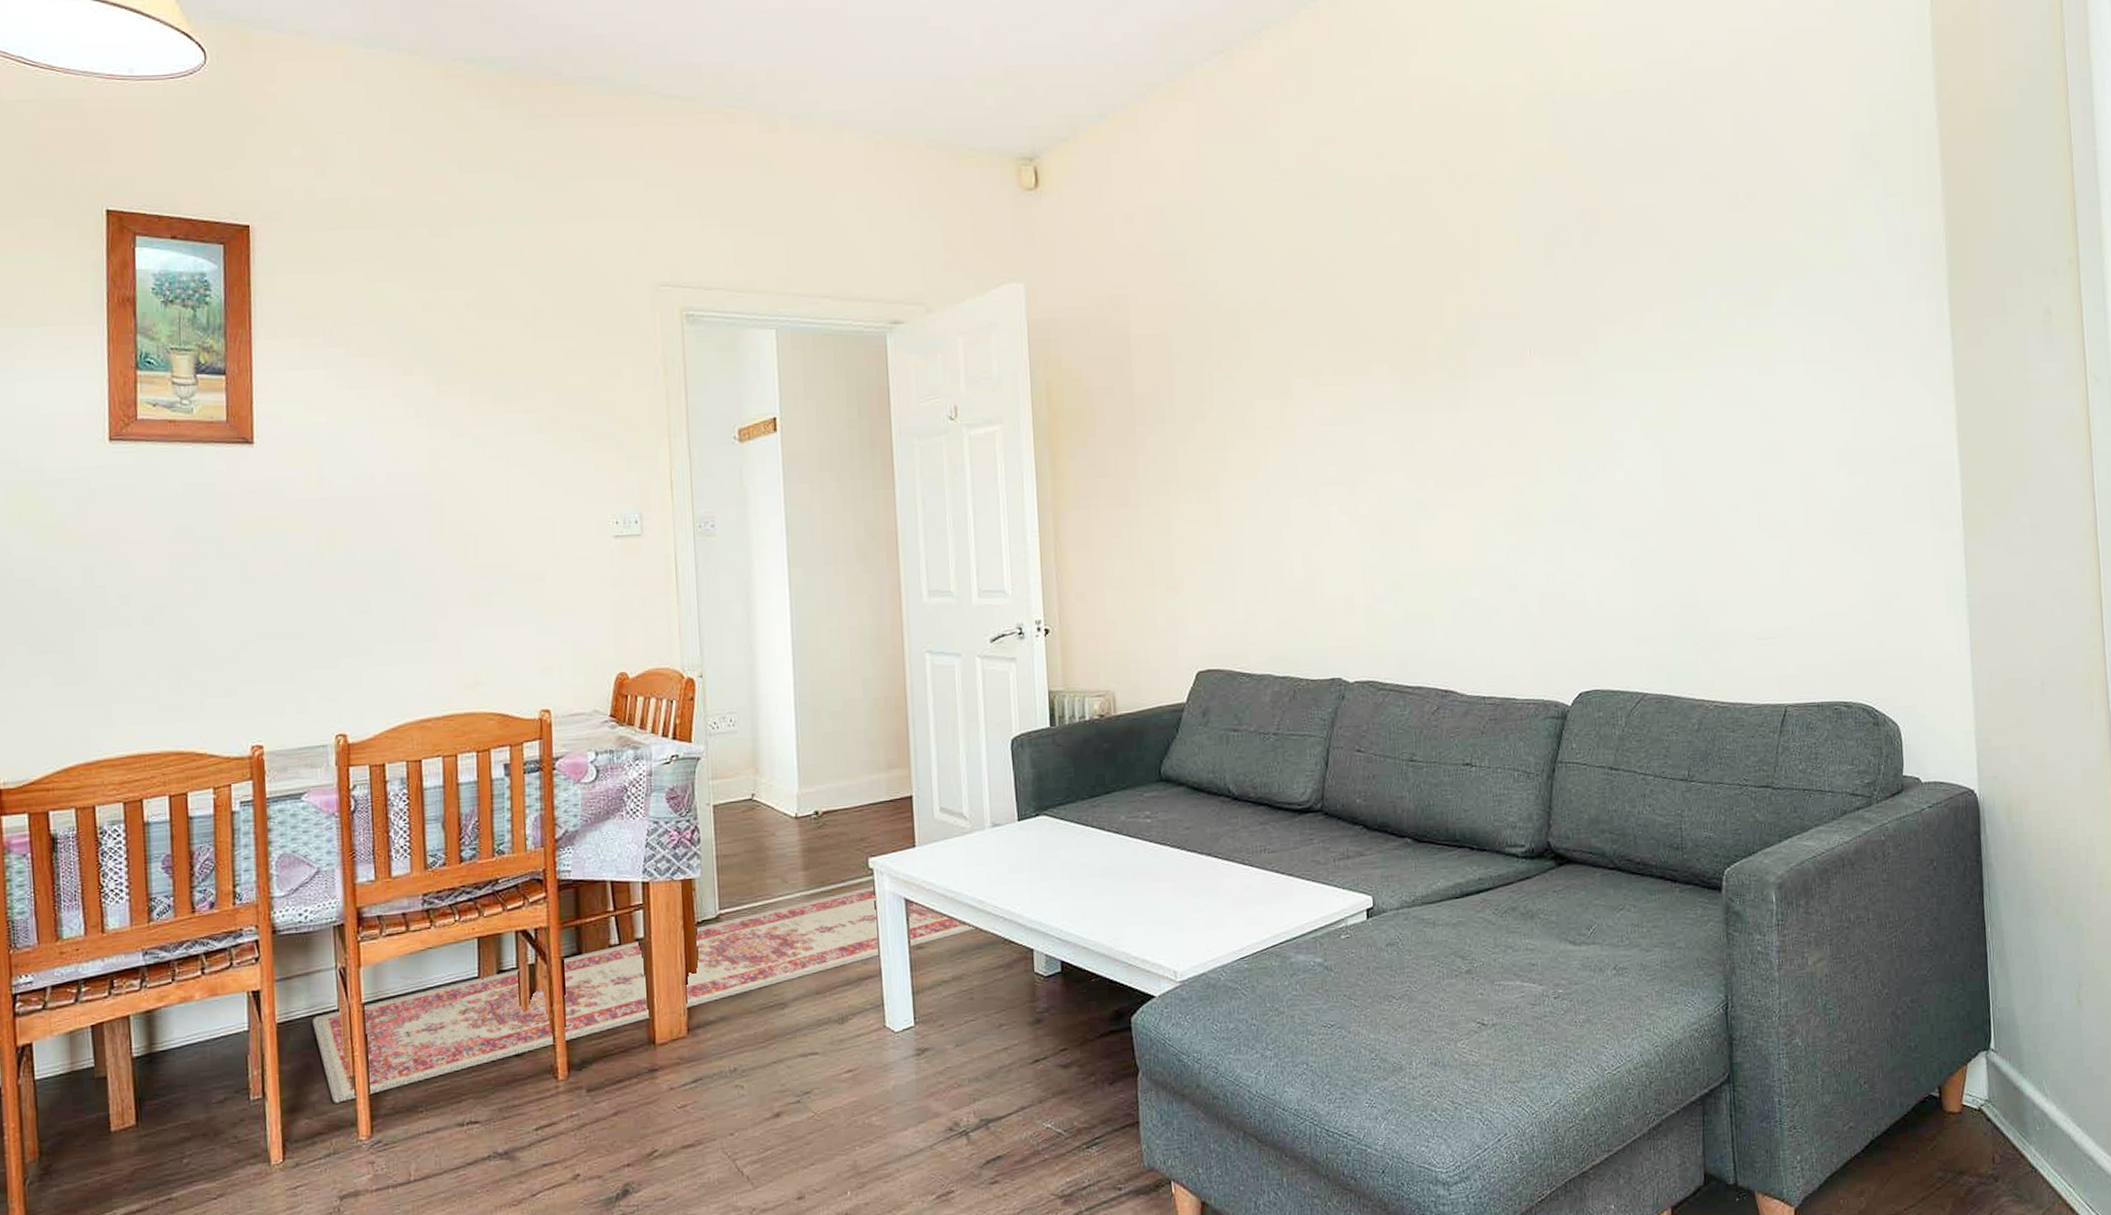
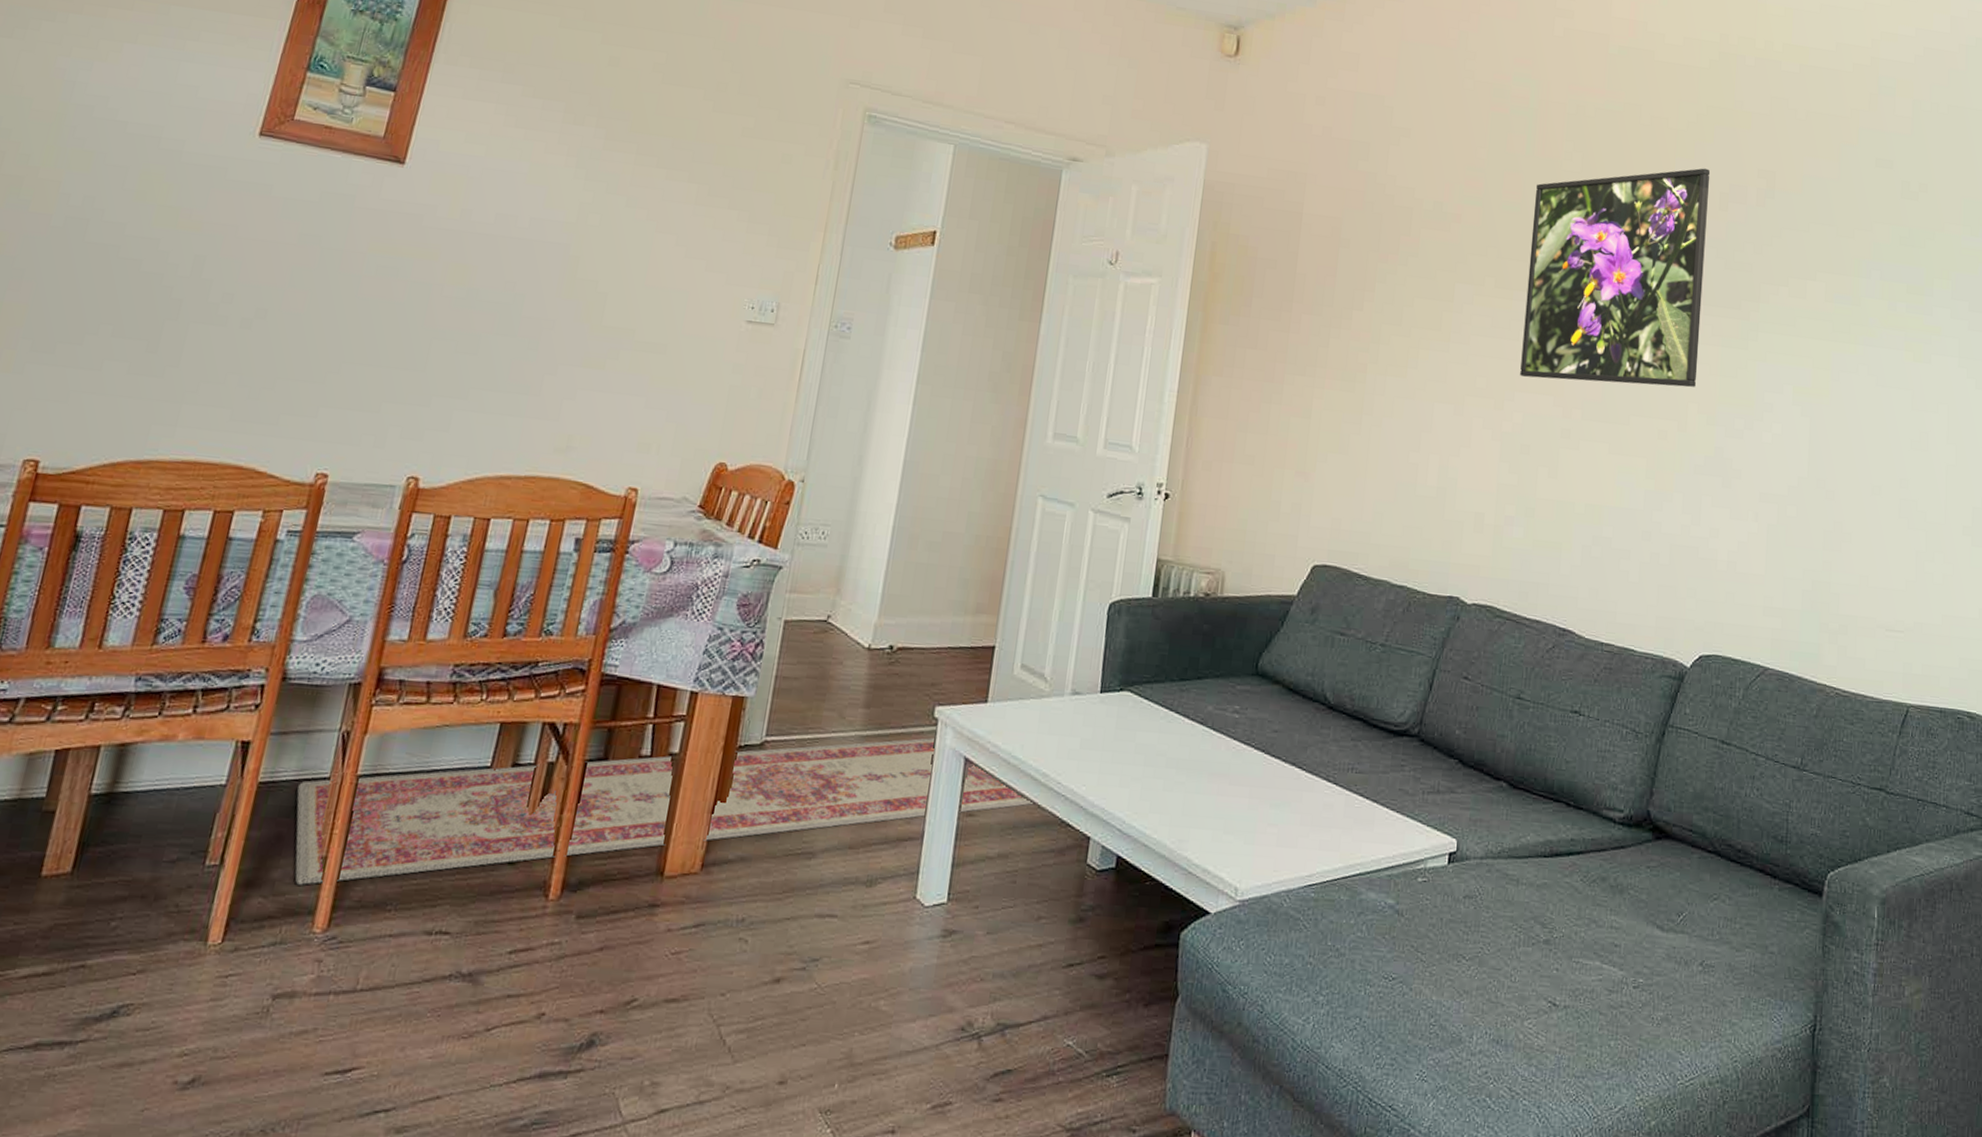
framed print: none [1359,217,1544,459] -> present [1520,168,1711,388]

